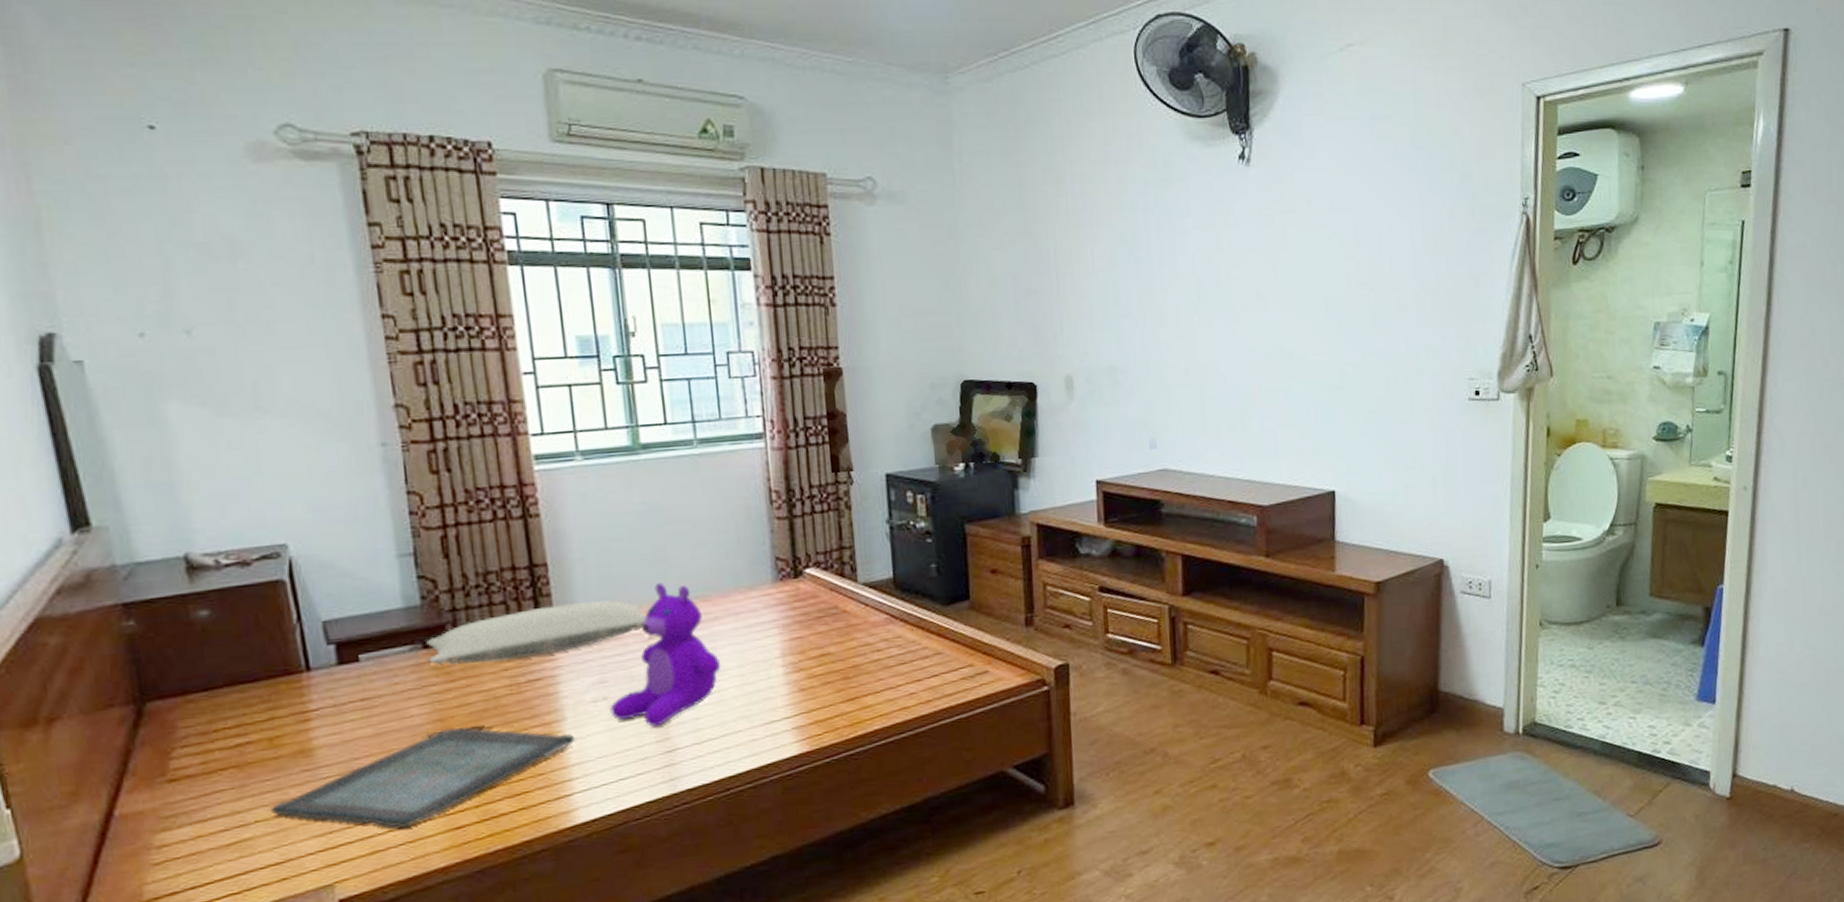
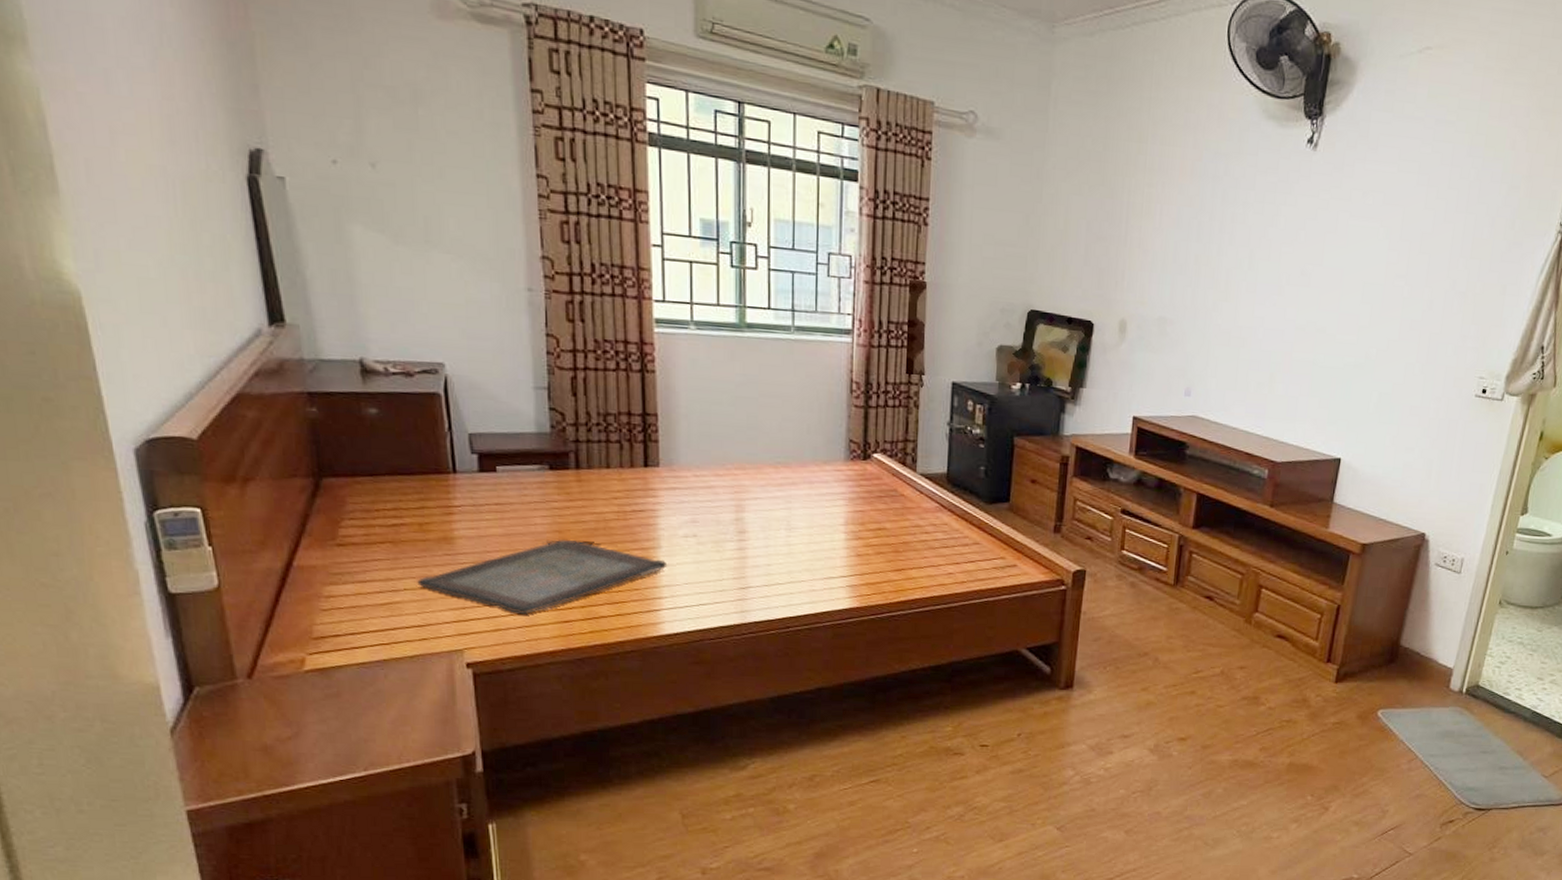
pillow: present [426,600,647,666] -> none [552,450,736,492]
teddy bear: present [610,583,721,727] -> none [698,446,794,566]

